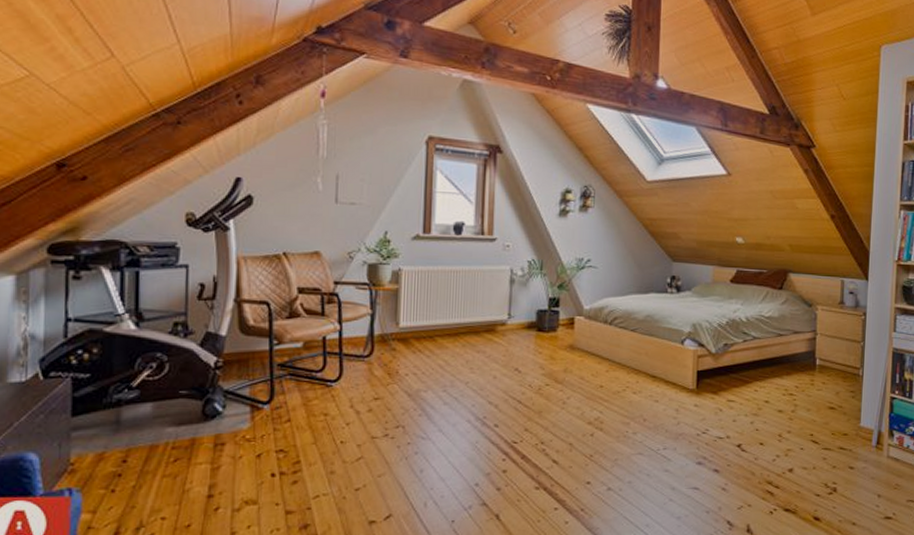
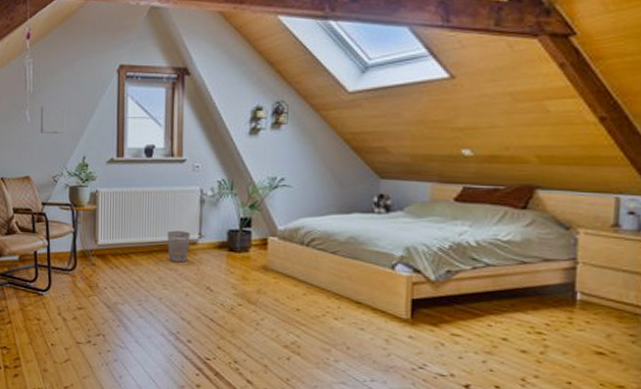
wastebasket: none [475,311,499,344] -> present [167,230,190,263]

